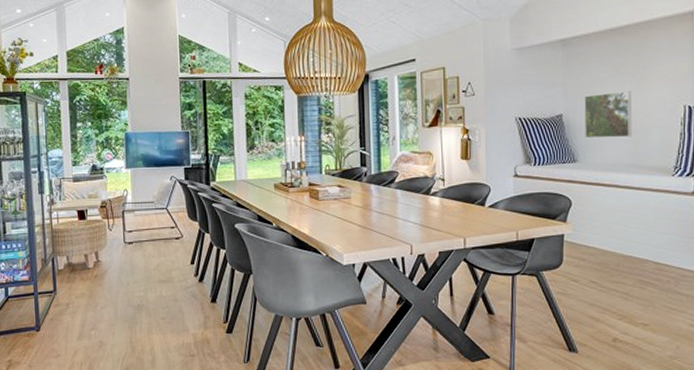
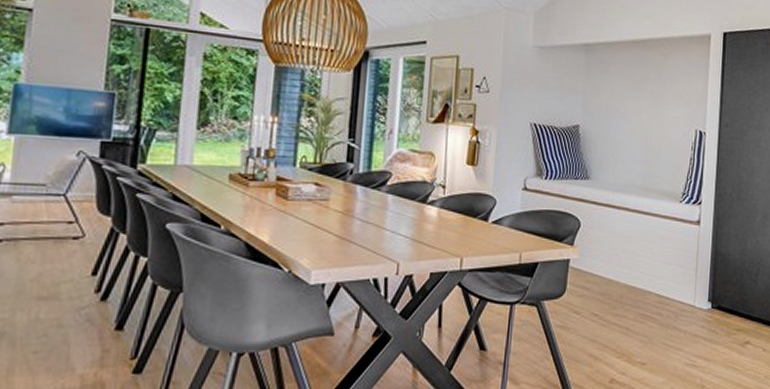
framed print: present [584,91,632,139] -> none [600,107,648,158]

